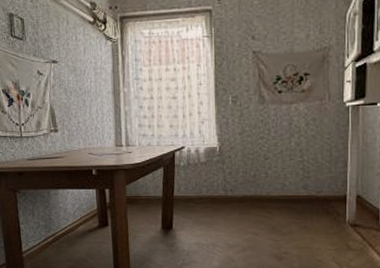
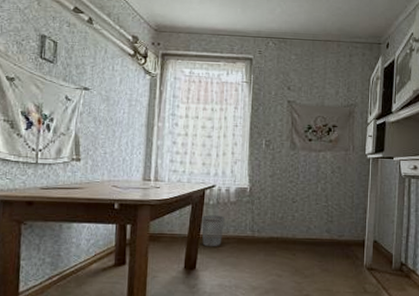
wastebasket: none [174,176,196,208] -> present [201,215,225,247]

